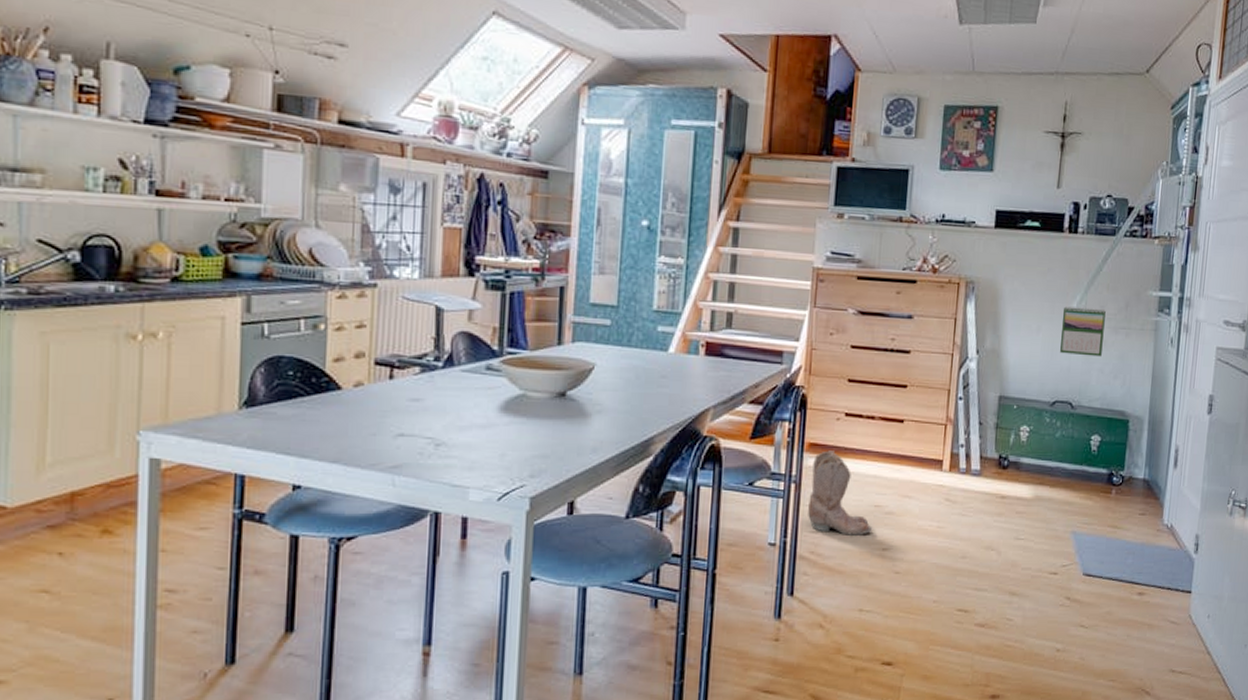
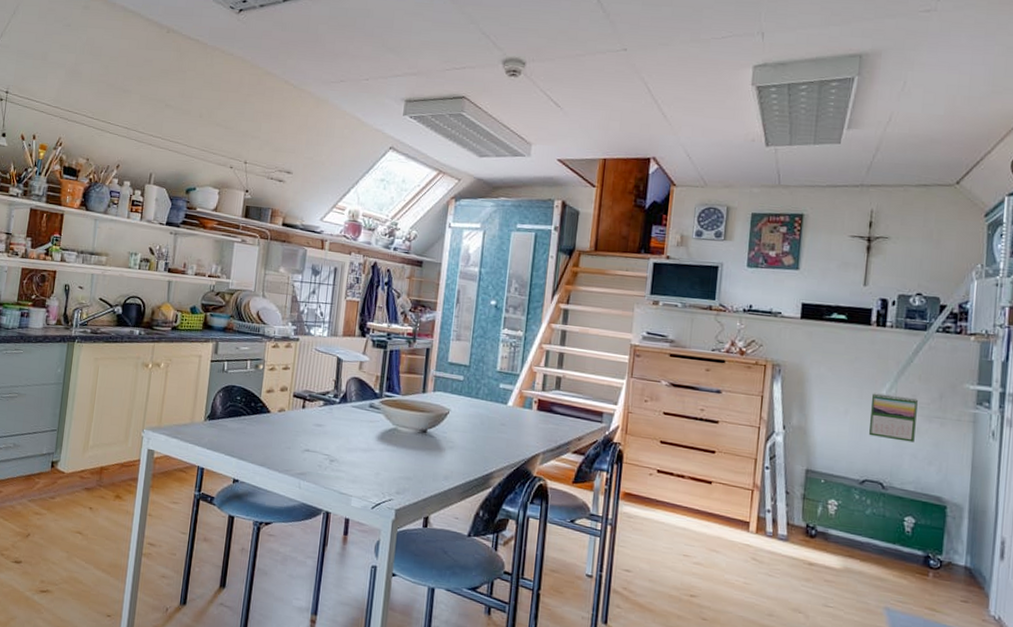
boots: present [808,450,871,535] -> none [622,500,680,580]

